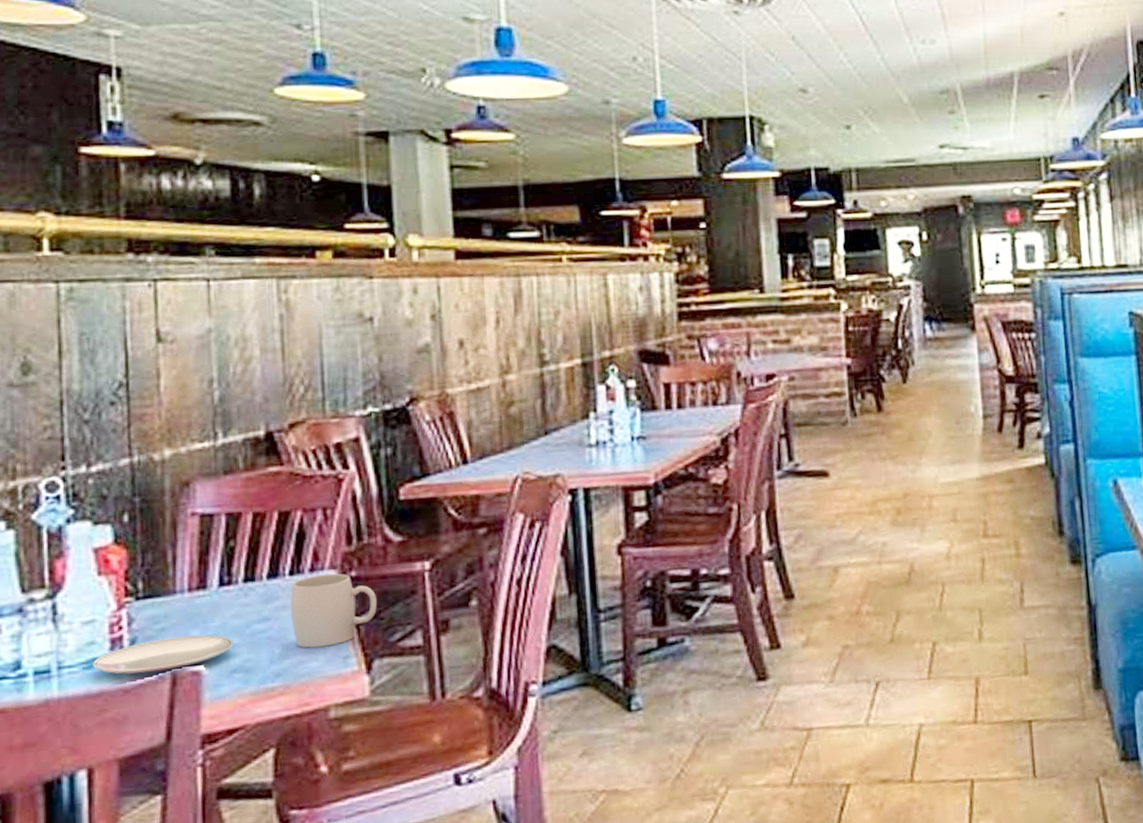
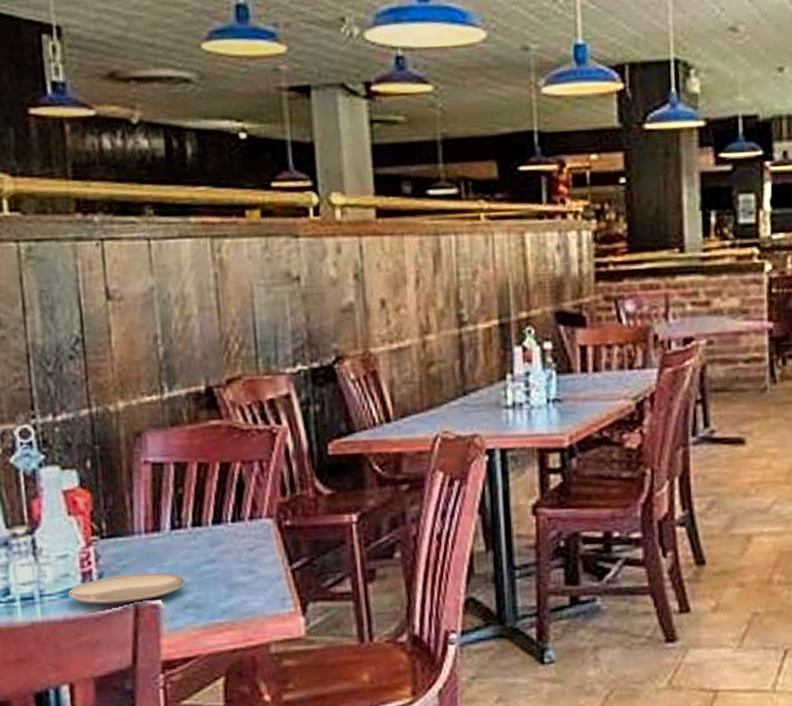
mug: present [290,573,377,649] -> none [233,522,310,589]

